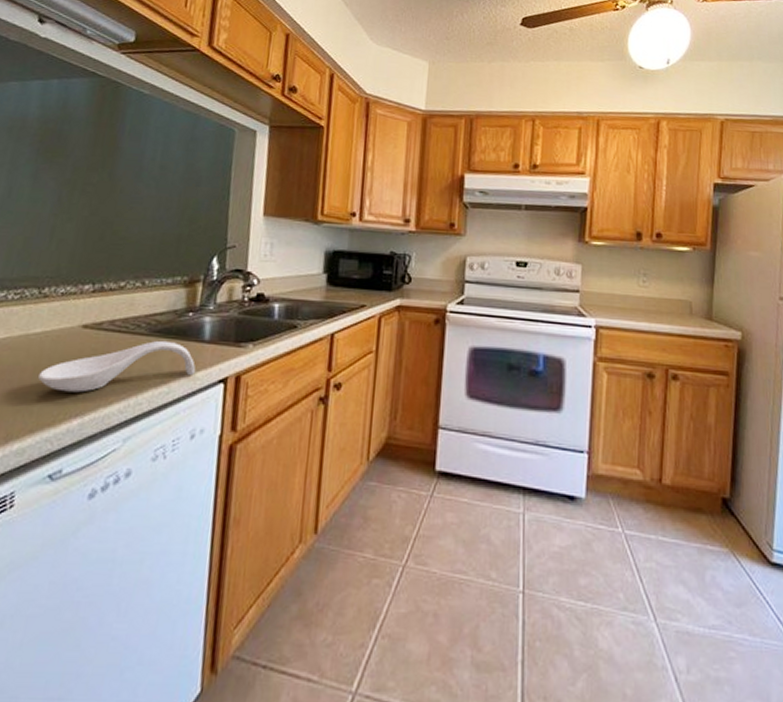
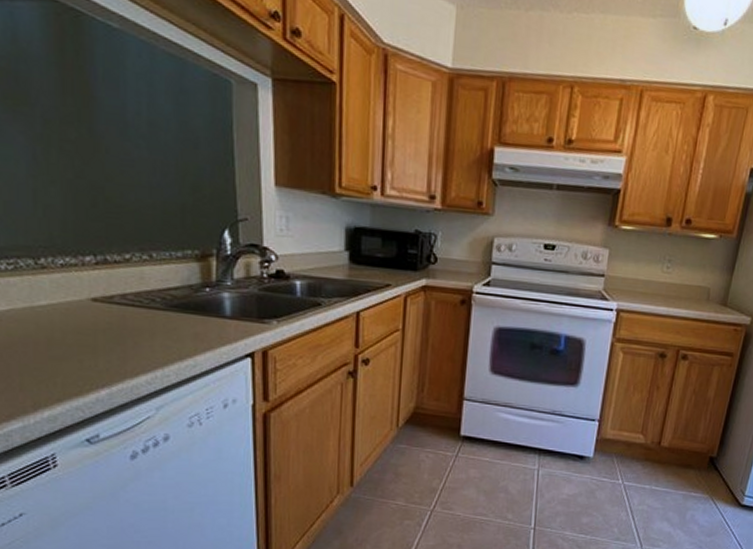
spoon rest: present [37,340,195,393] -> none [53,315,219,365]

